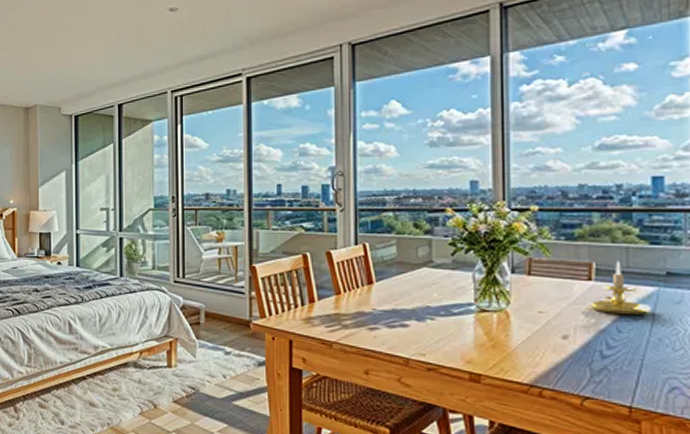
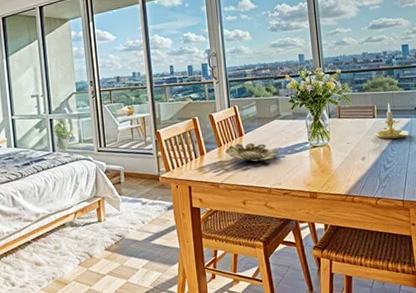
bowl: none [345,294,427,321] -> present [225,142,280,162]

